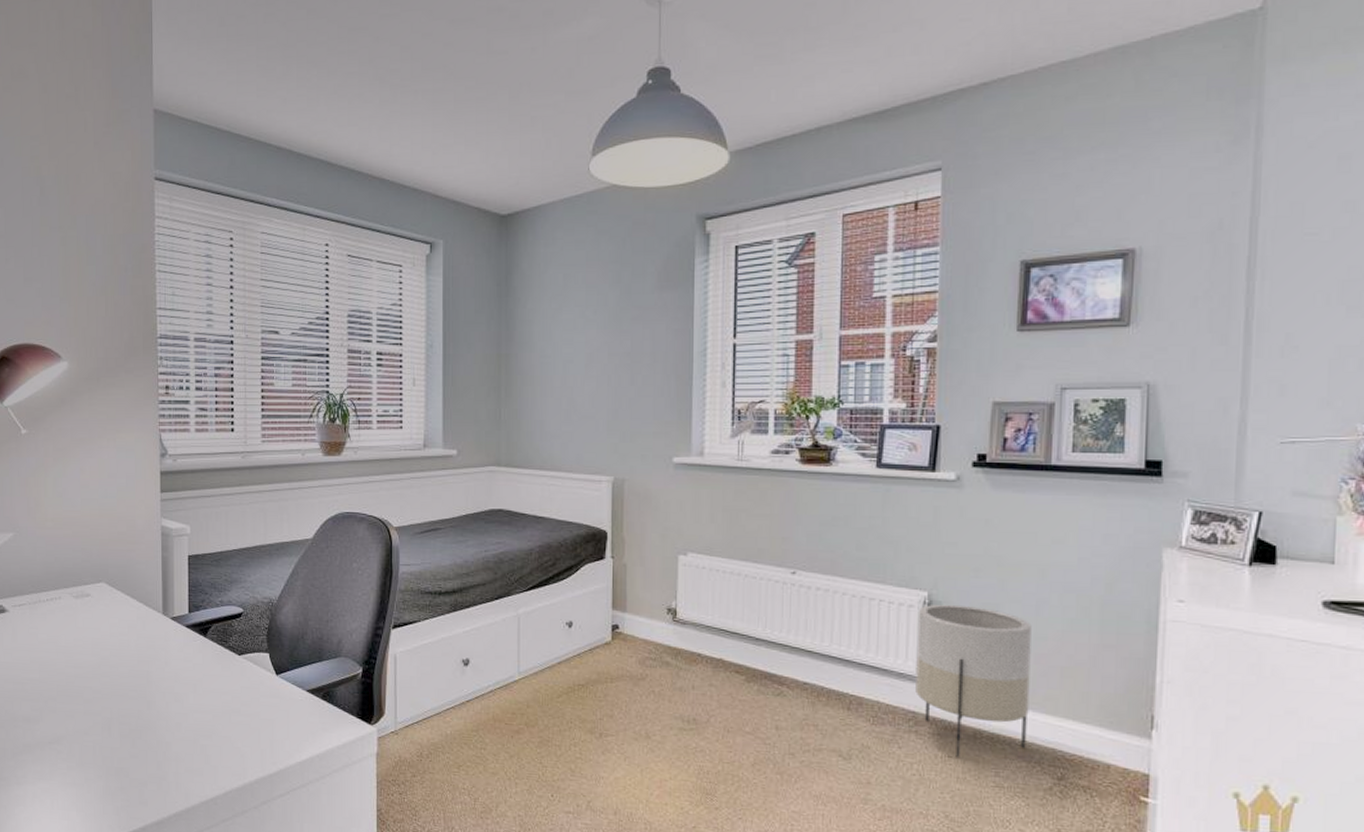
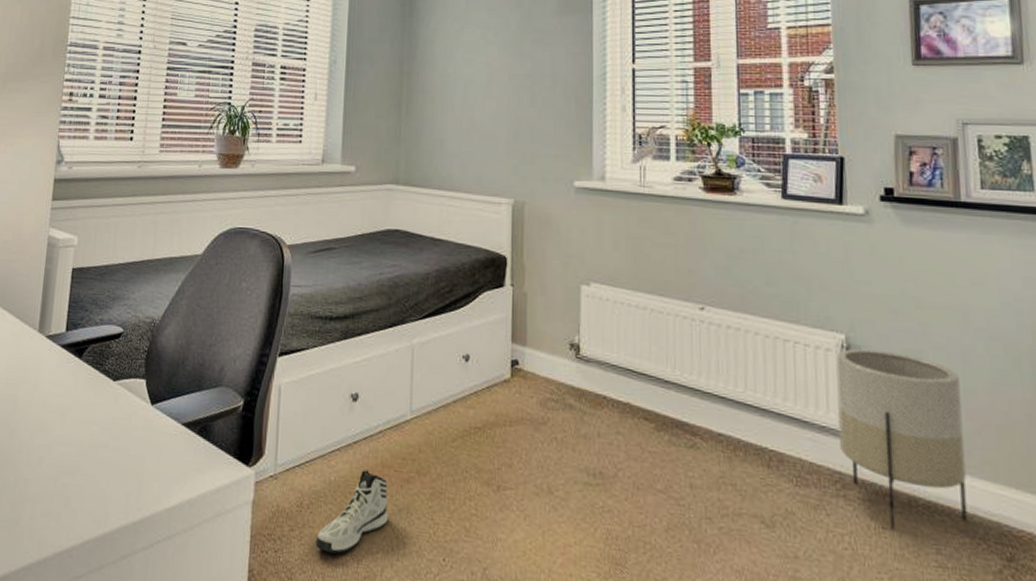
sneaker: none [436,724,501,794] -> present [315,470,388,554]

